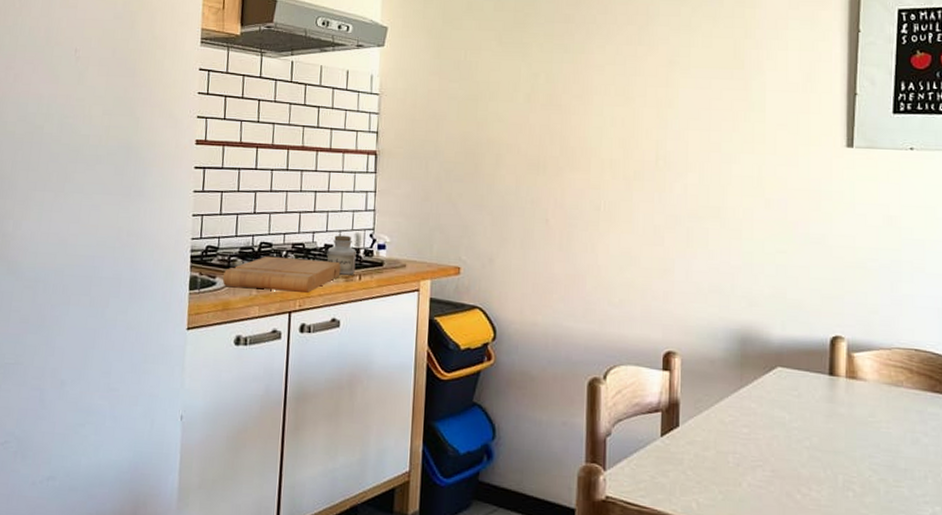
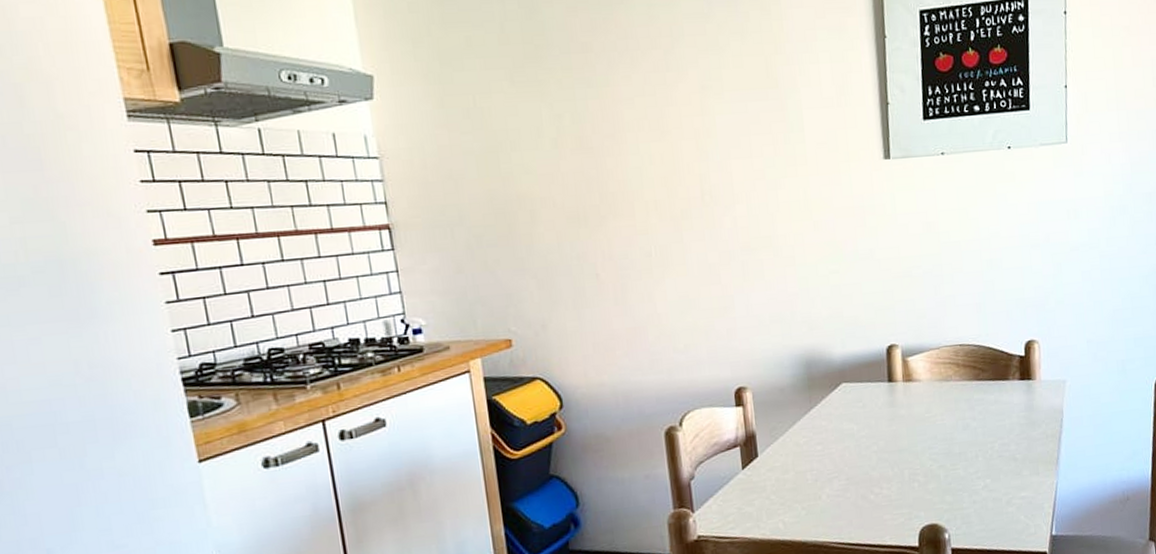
cutting board: present [222,256,341,294] -> none [229,355,375,405]
jar: present [326,235,357,276] -> none [353,325,392,371]

